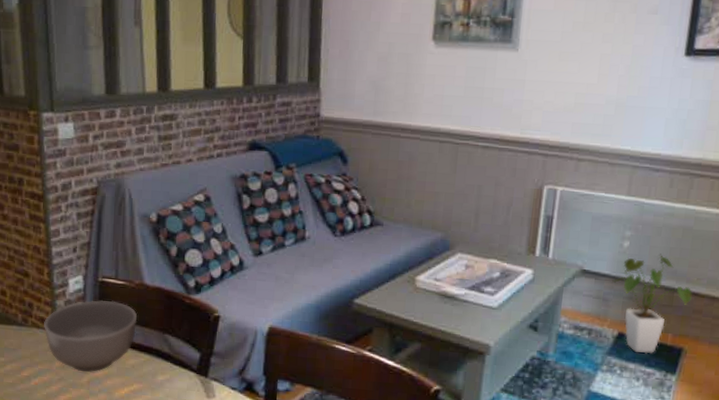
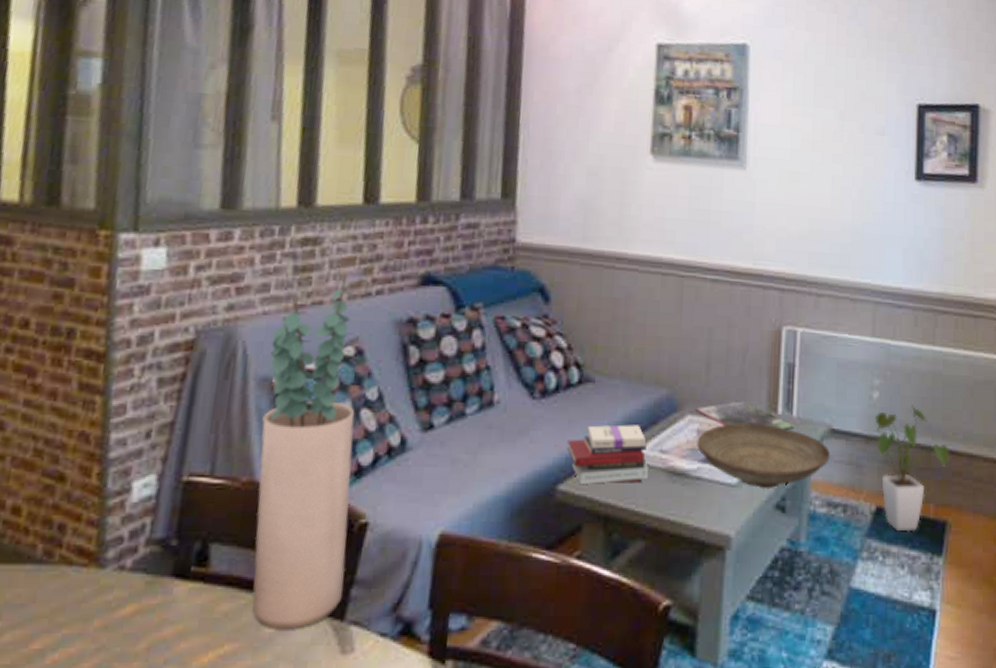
bowl: present [44,300,138,372] -> none [80,510,241,631]
vase: none [145,141,207,379] -> present [252,273,355,630]
books: none [361,258,425,301] -> present [567,424,649,484]
magazine: none [465,244,550,269] -> present [696,401,795,430]
decorative bowl: none [465,261,580,313] -> present [697,423,830,489]

